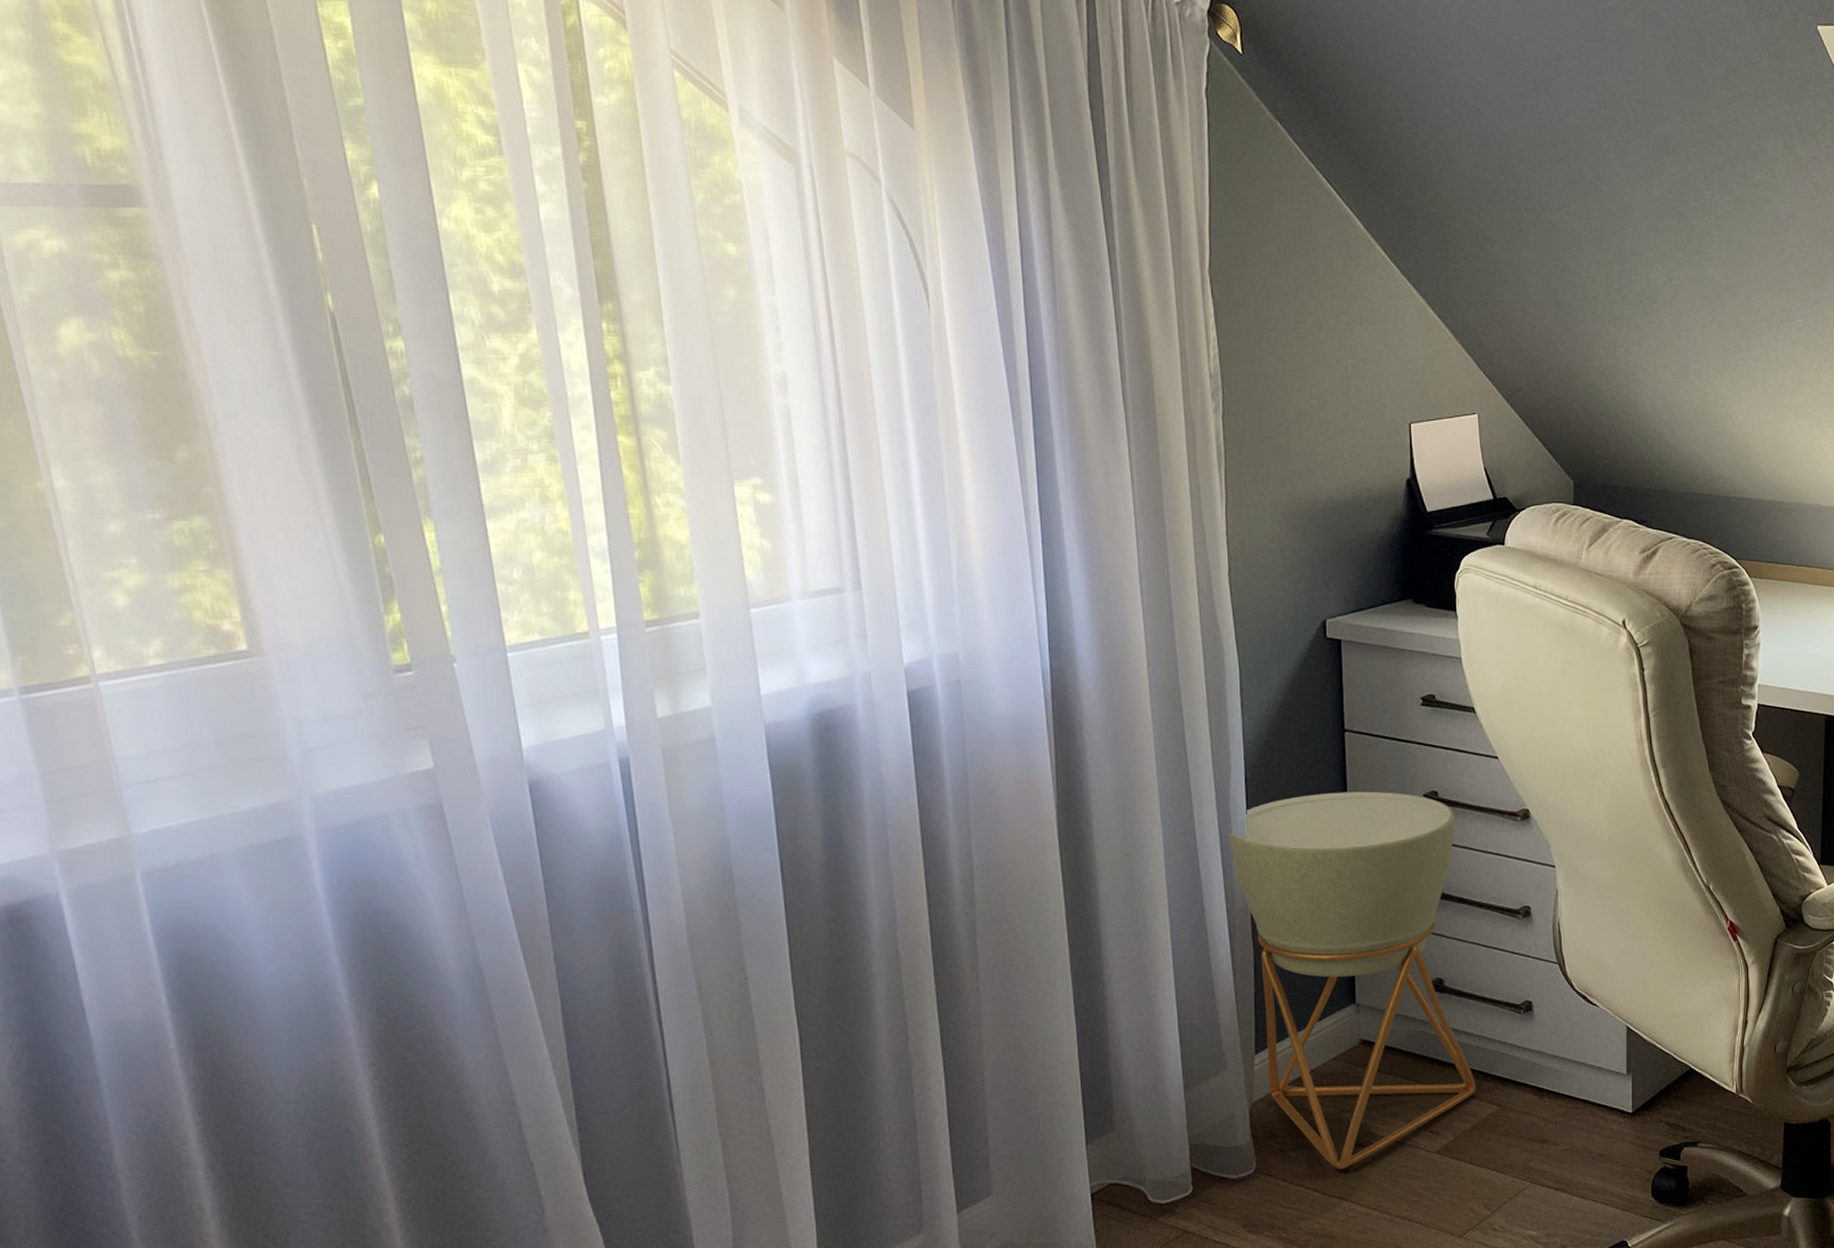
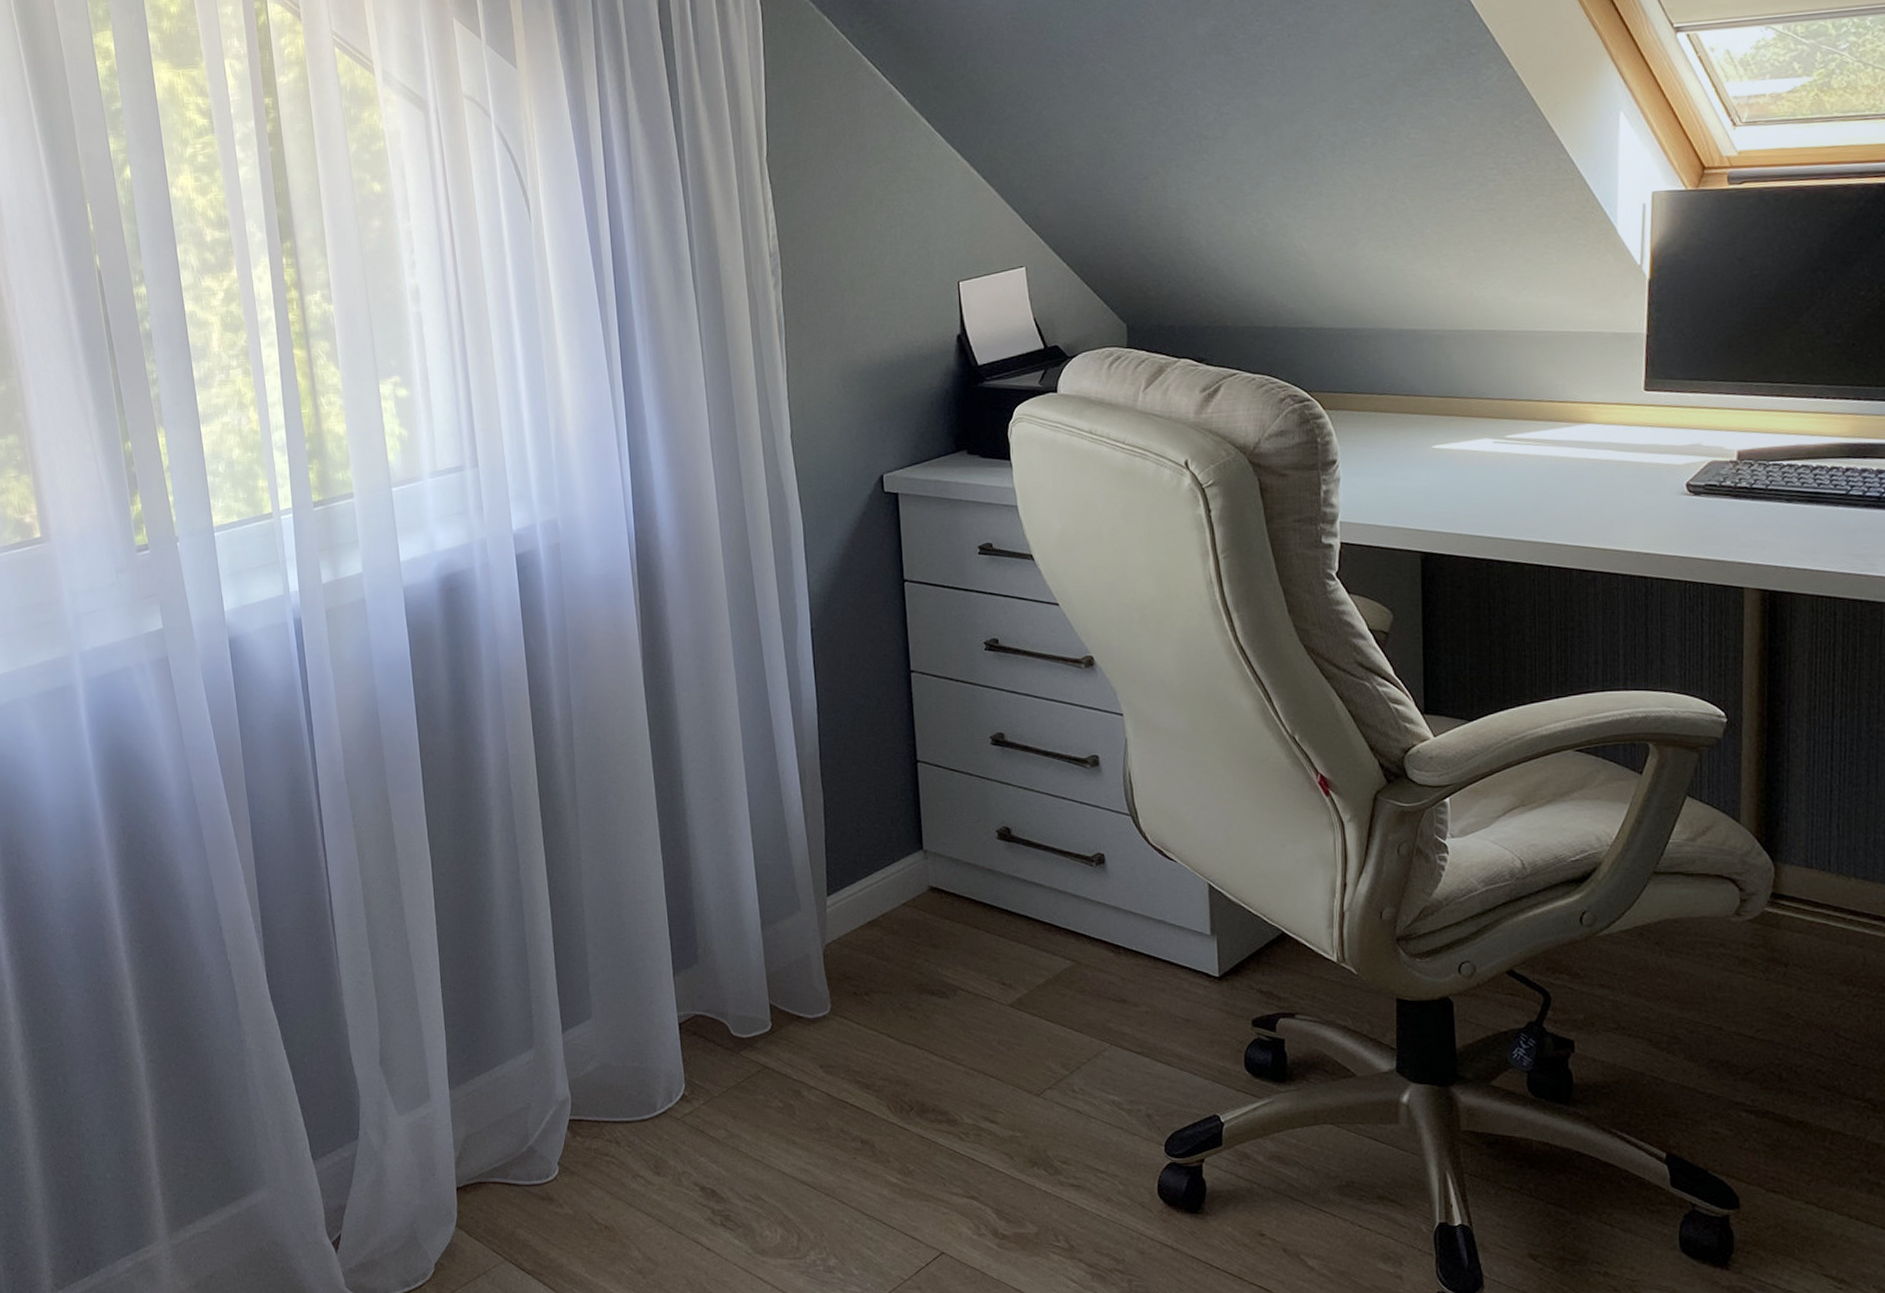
planter: present [1226,791,1476,1170] -> none [795,639,1049,1017]

